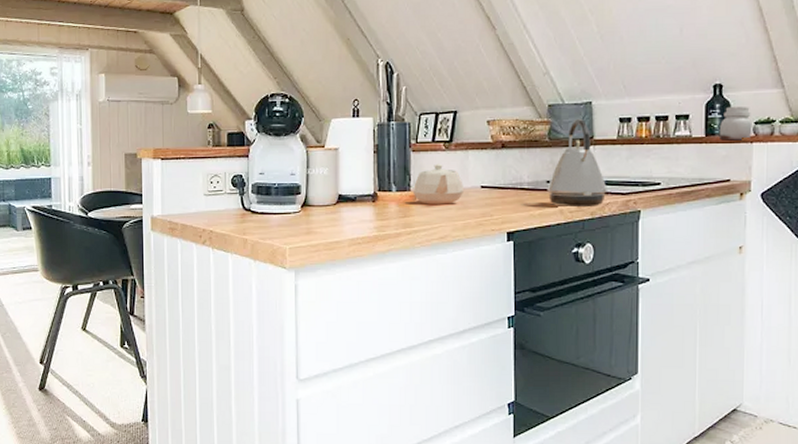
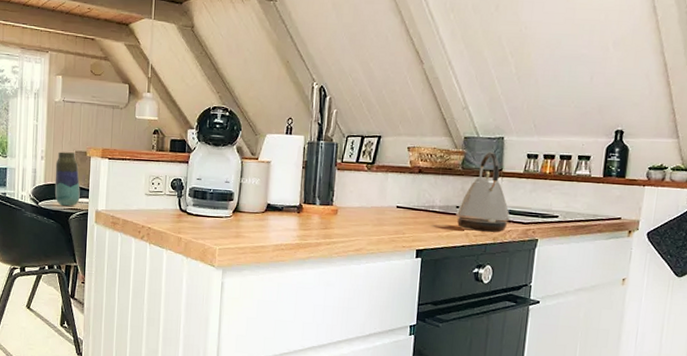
vase: none [104,155,133,215] -> present [54,152,80,207]
teapot: present [414,163,465,204] -> none [335,182,382,221]
jar: present [718,107,753,142] -> none [615,152,647,185]

